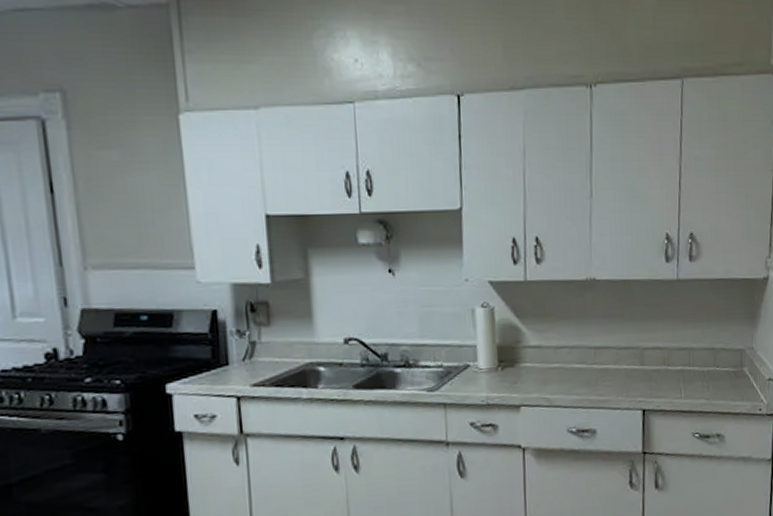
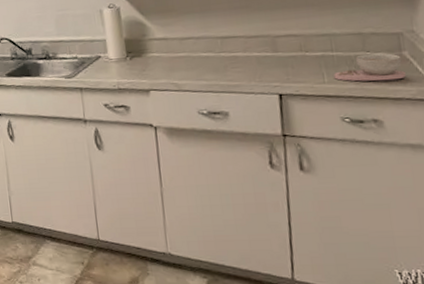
bowl: none [689,368,744,397] -> present [333,53,406,82]

